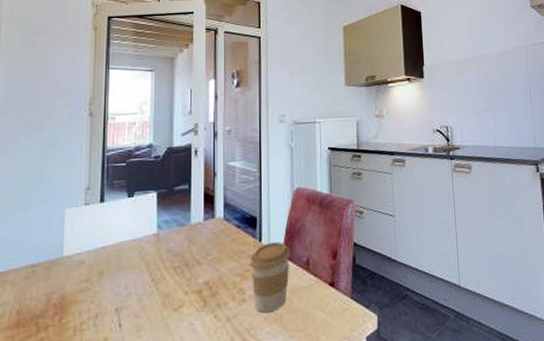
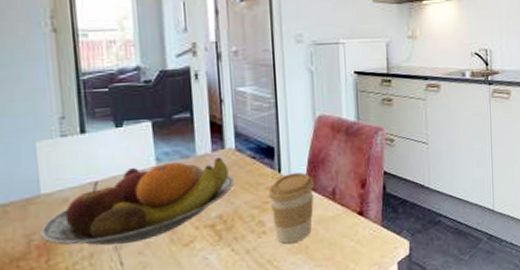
fruit bowl: none [57,226,221,307] -> present [39,157,234,246]

